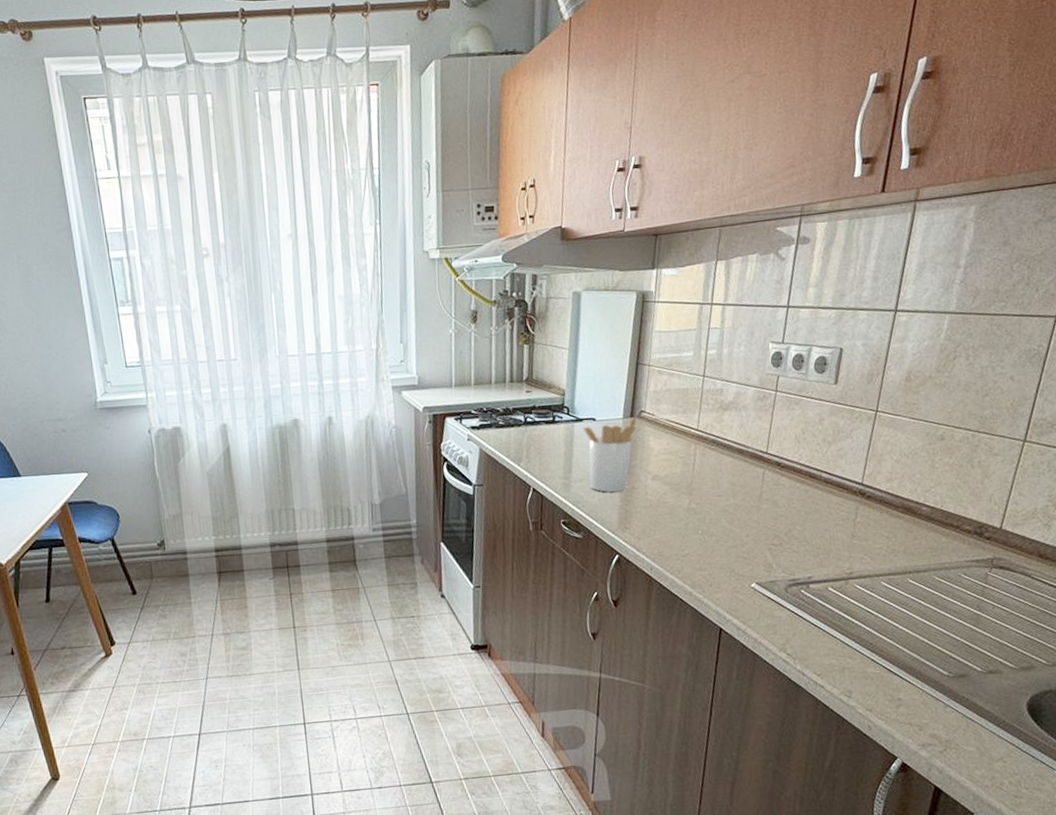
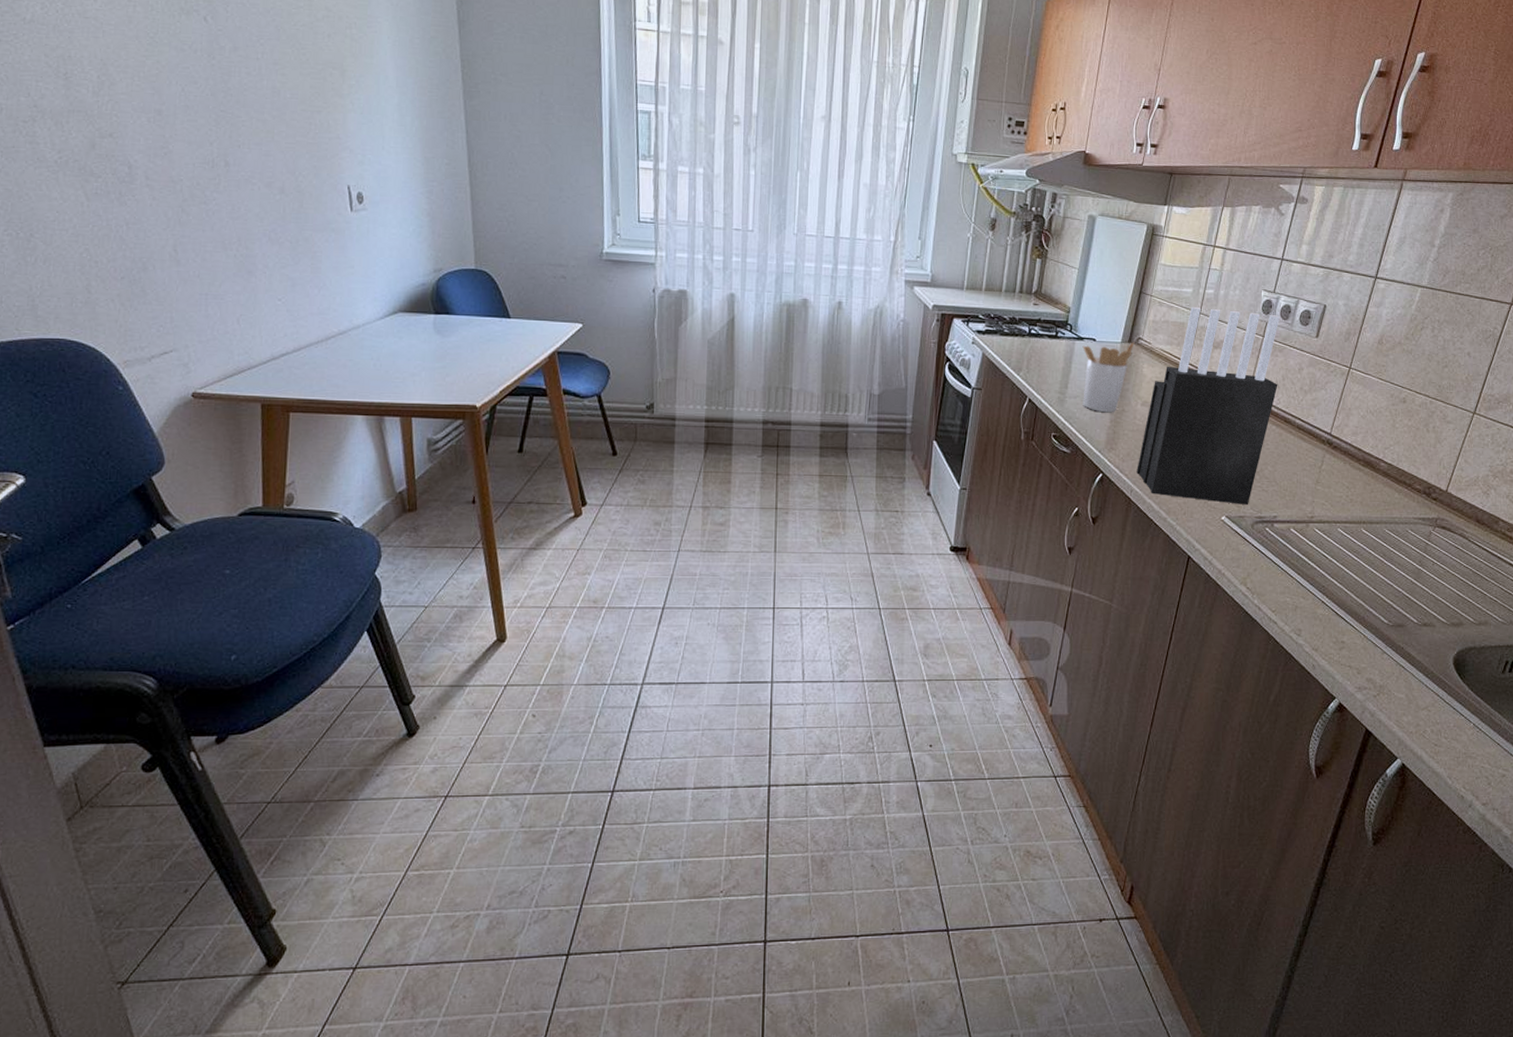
knife block: none [654,366,798,570] -> present [1136,306,1280,506]

